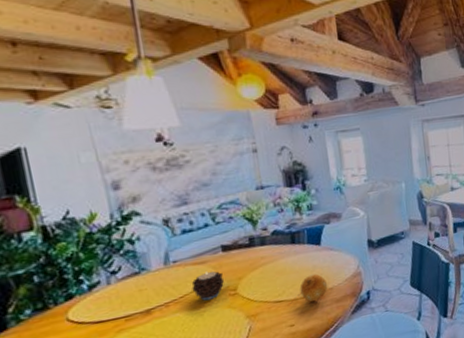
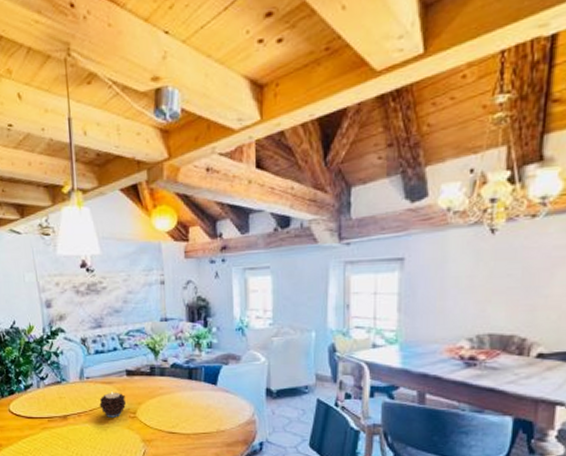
fruit: present [299,273,328,302] -> none [192,413,220,441]

